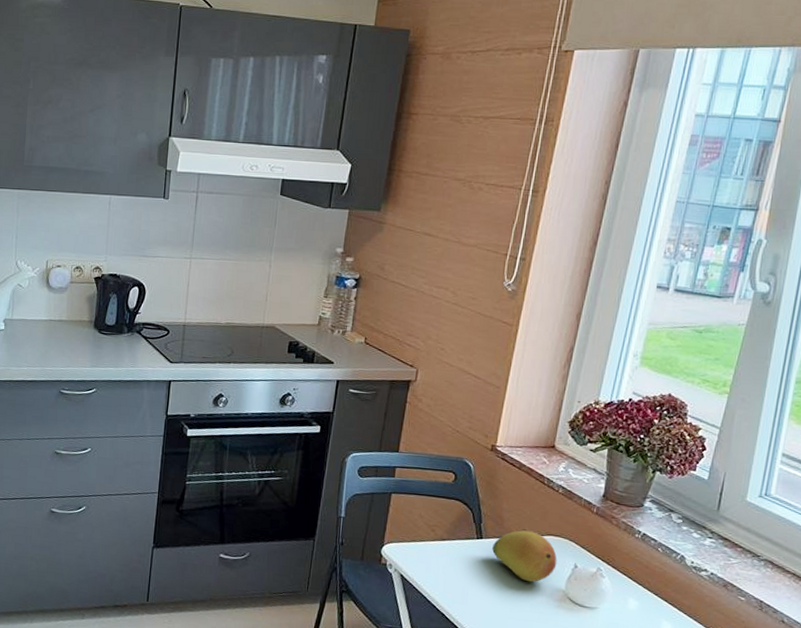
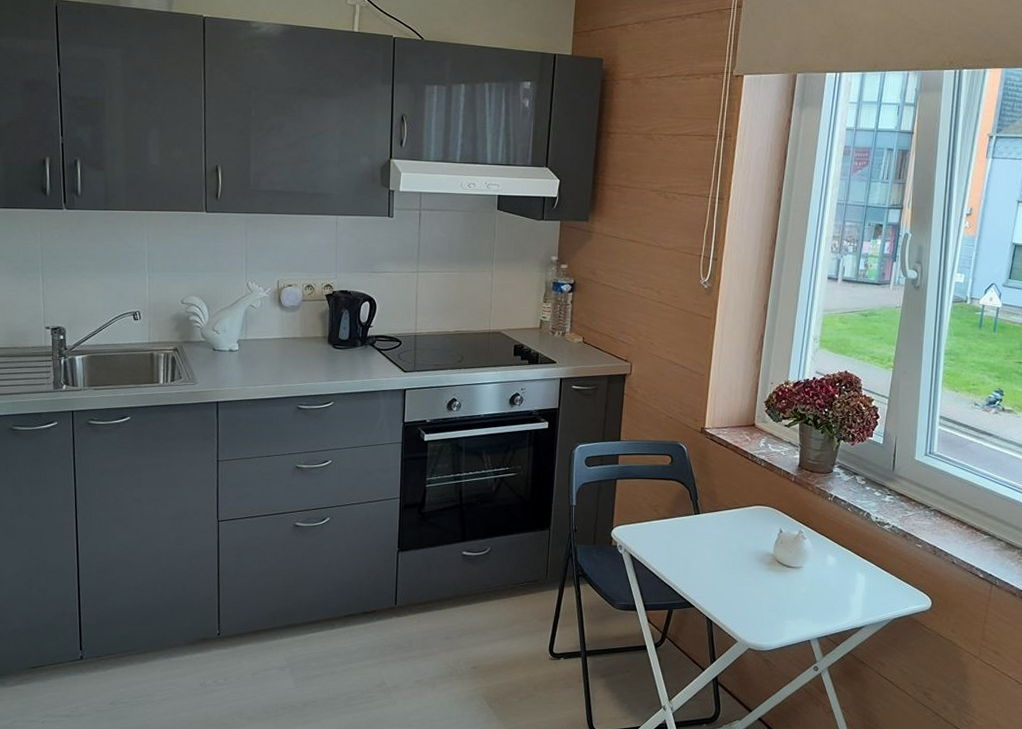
fruit: present [492,530,557,582] -> none [709,503,765,550]

